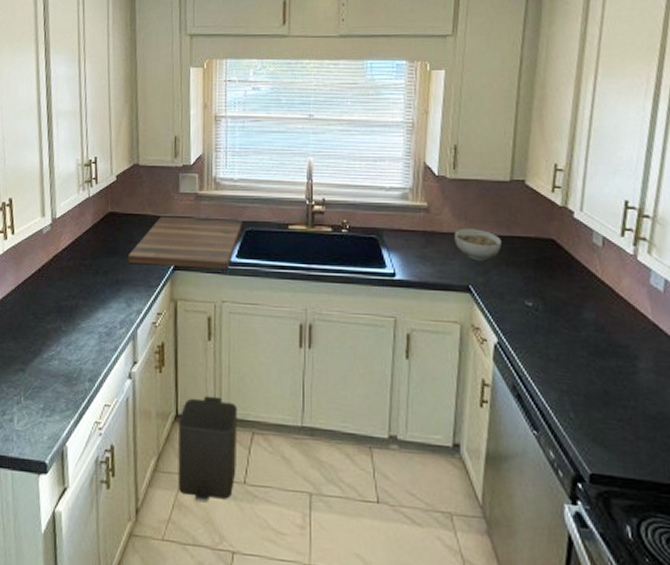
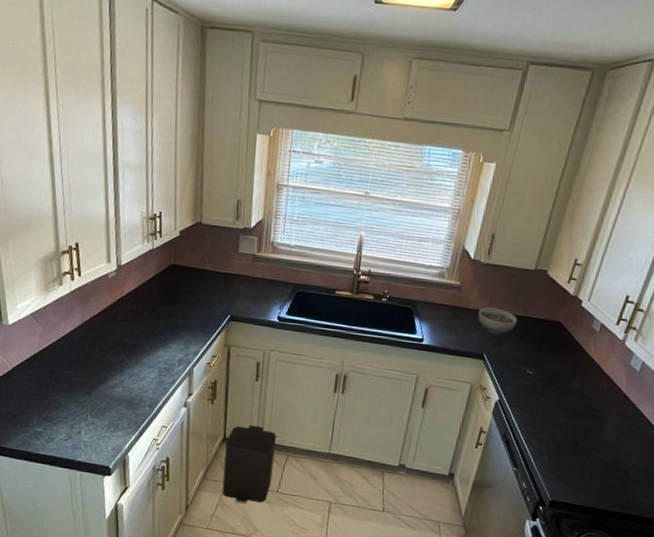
cutting board: present [127,216,244,270] -> none [187,272,296,324]

